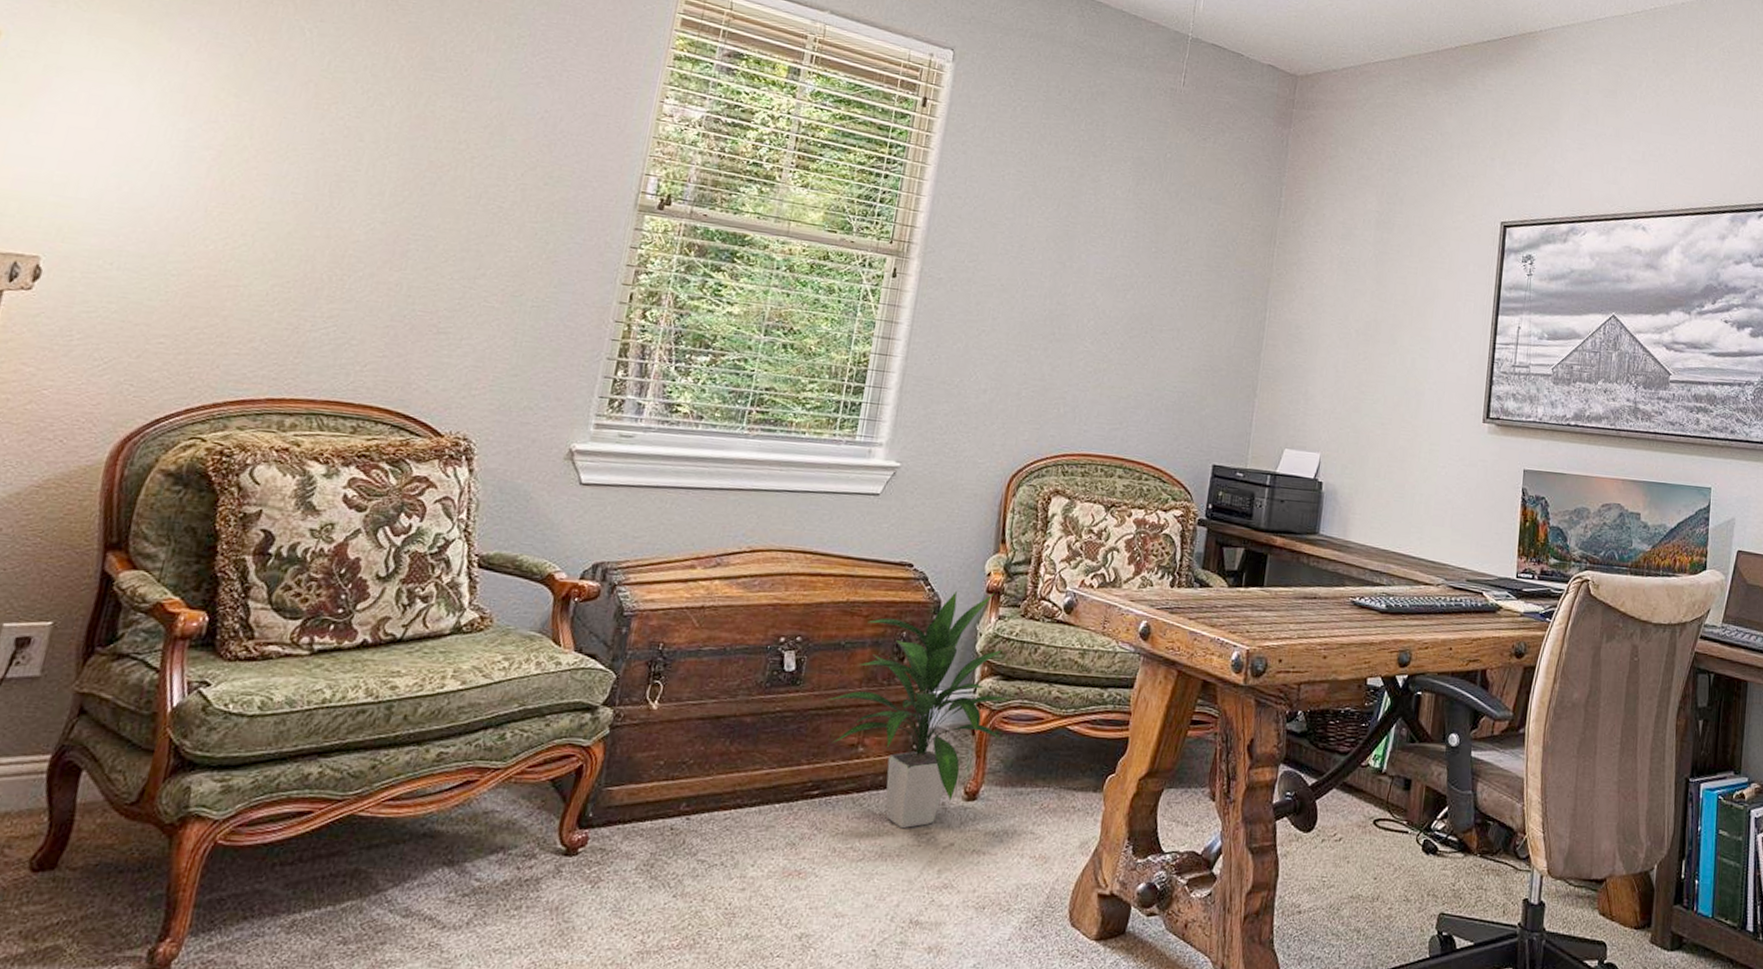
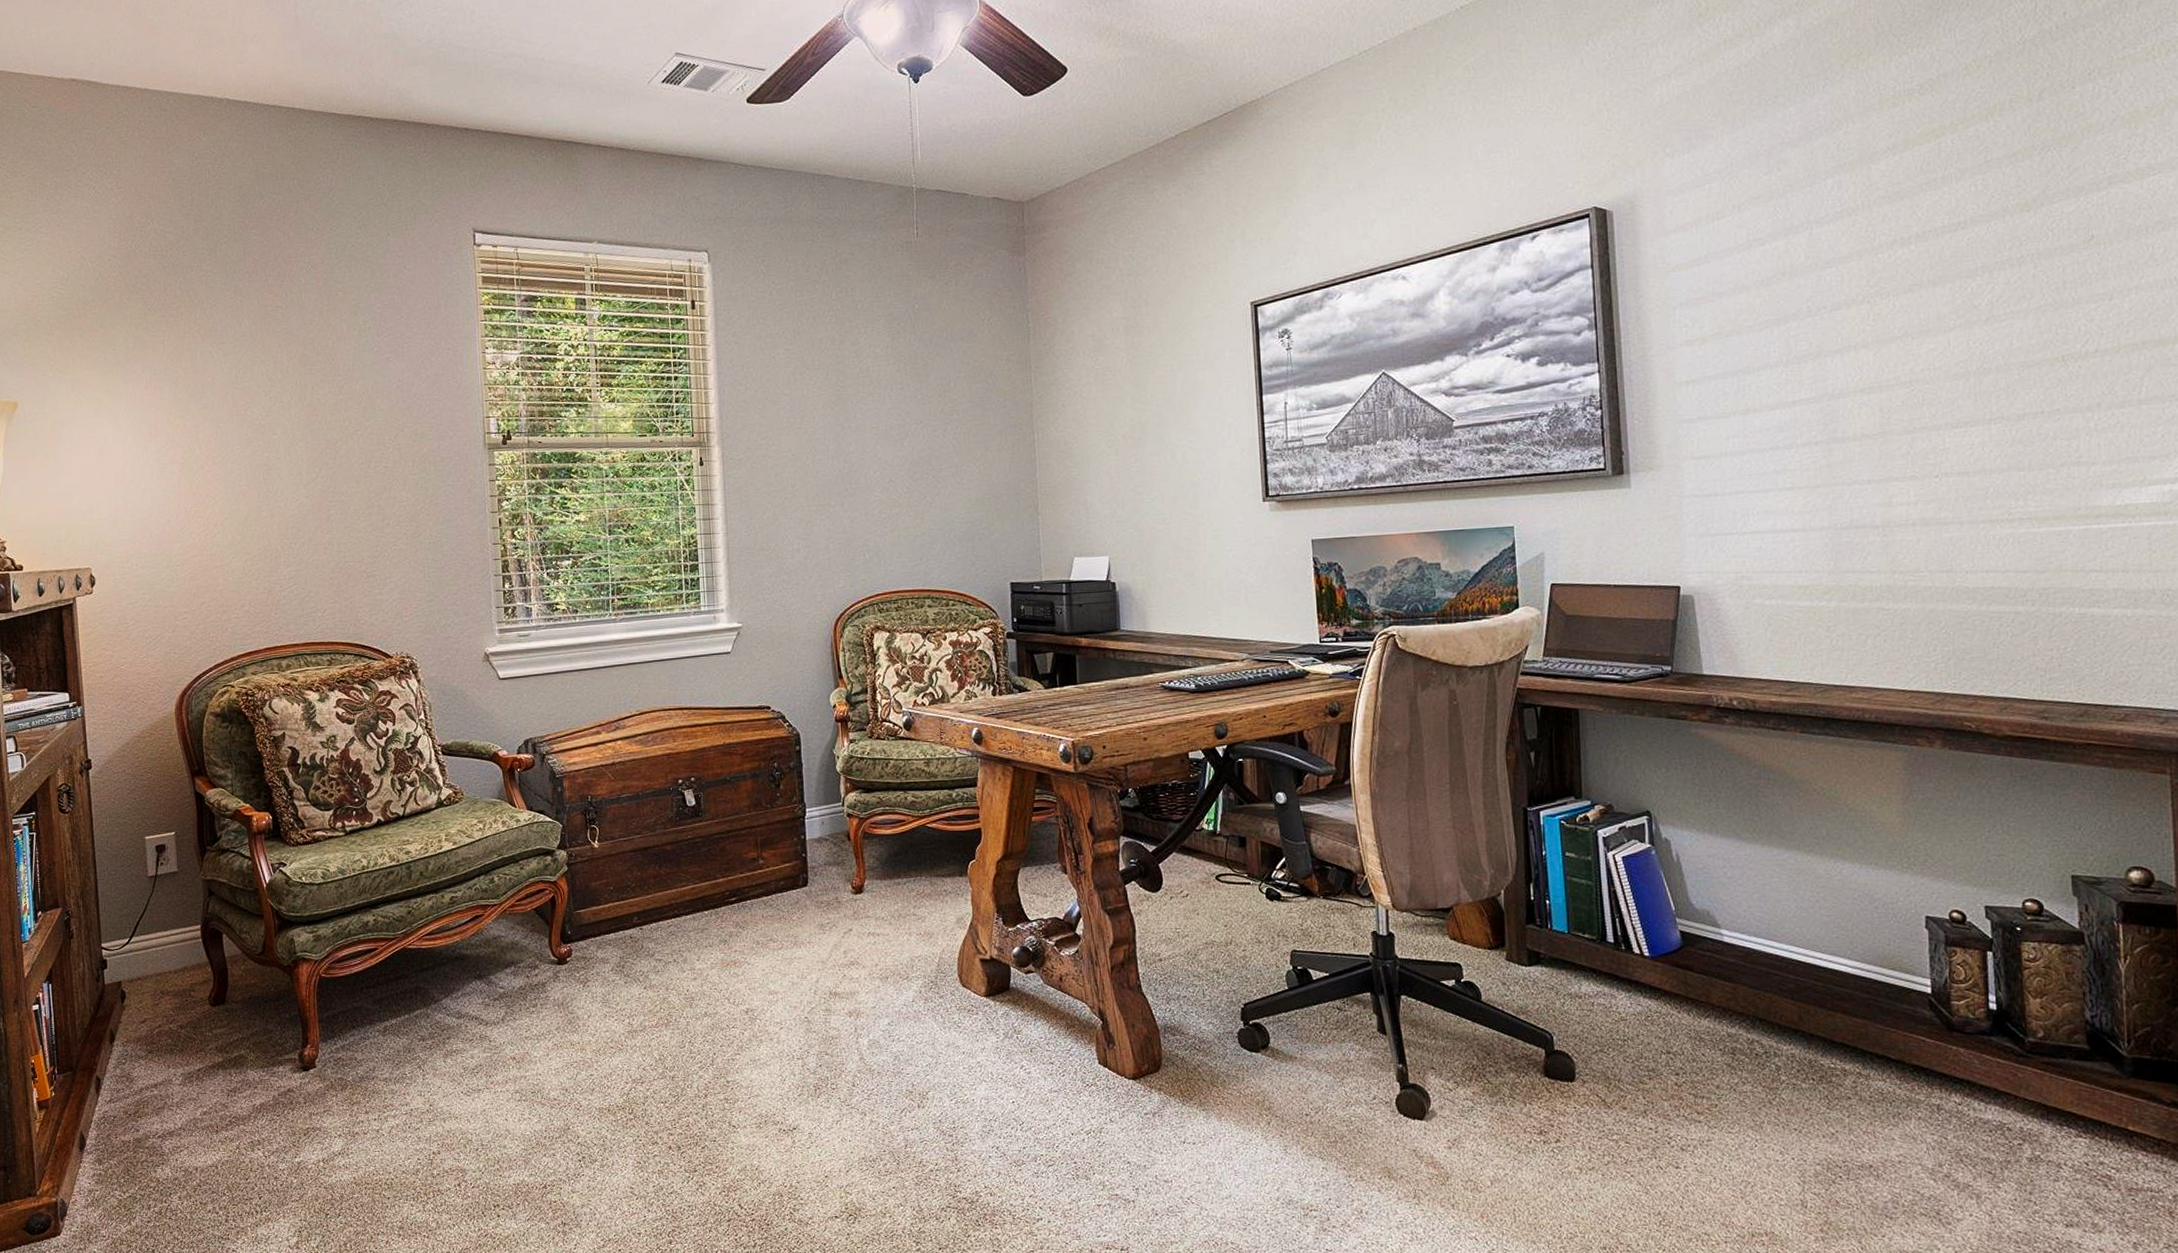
indoor plant: present [825,590,1010,828] -> none [724,722,875,920]

